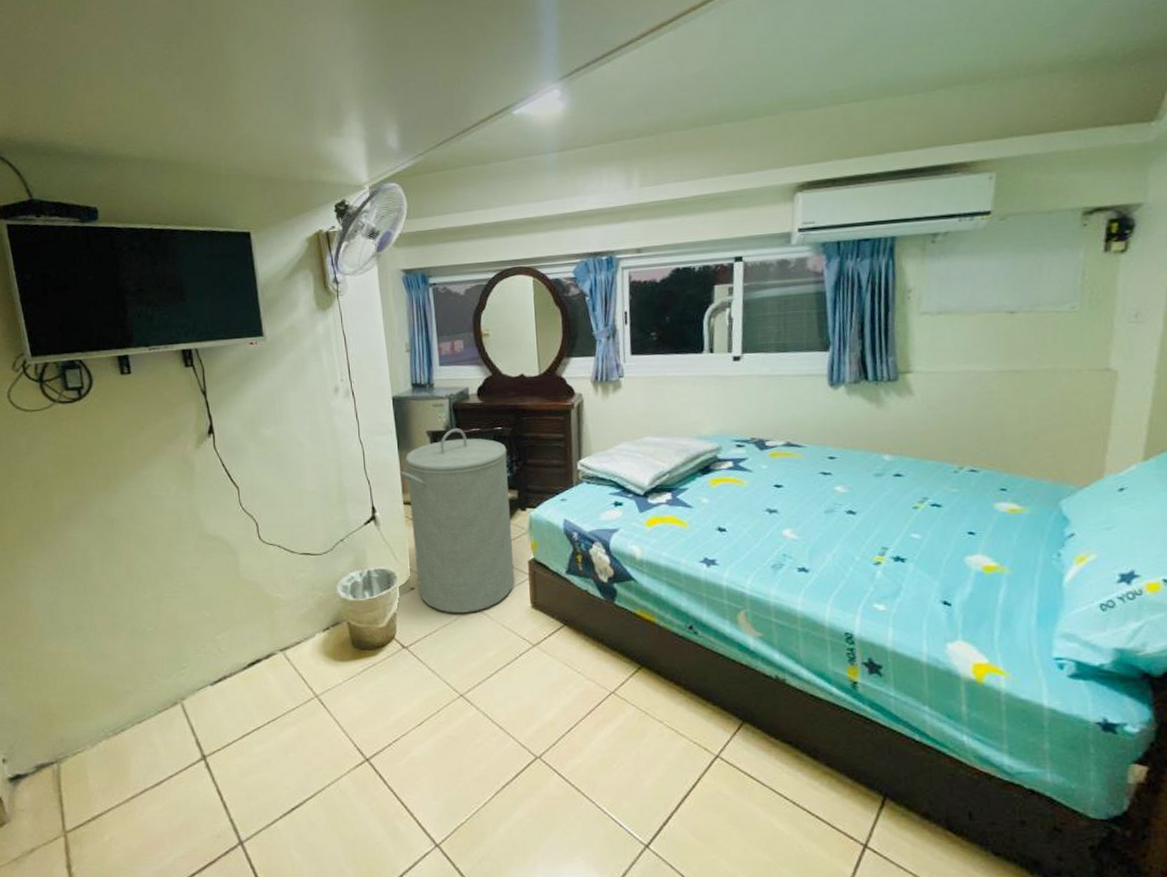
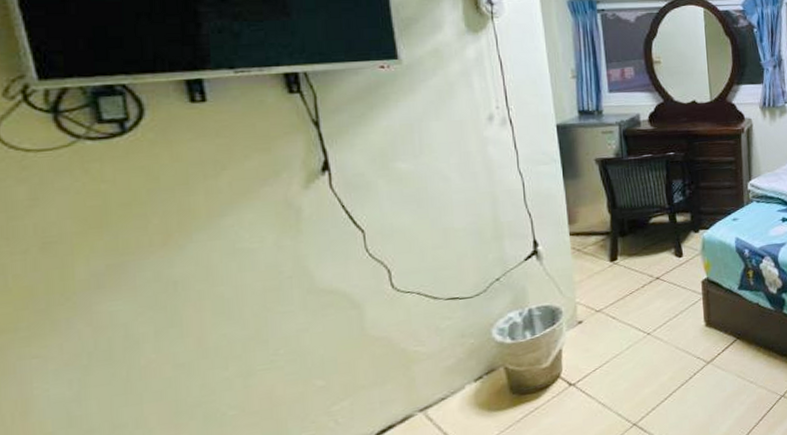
laundry hamper: present [399,428,515,613] -> none [565,154,689,343]

